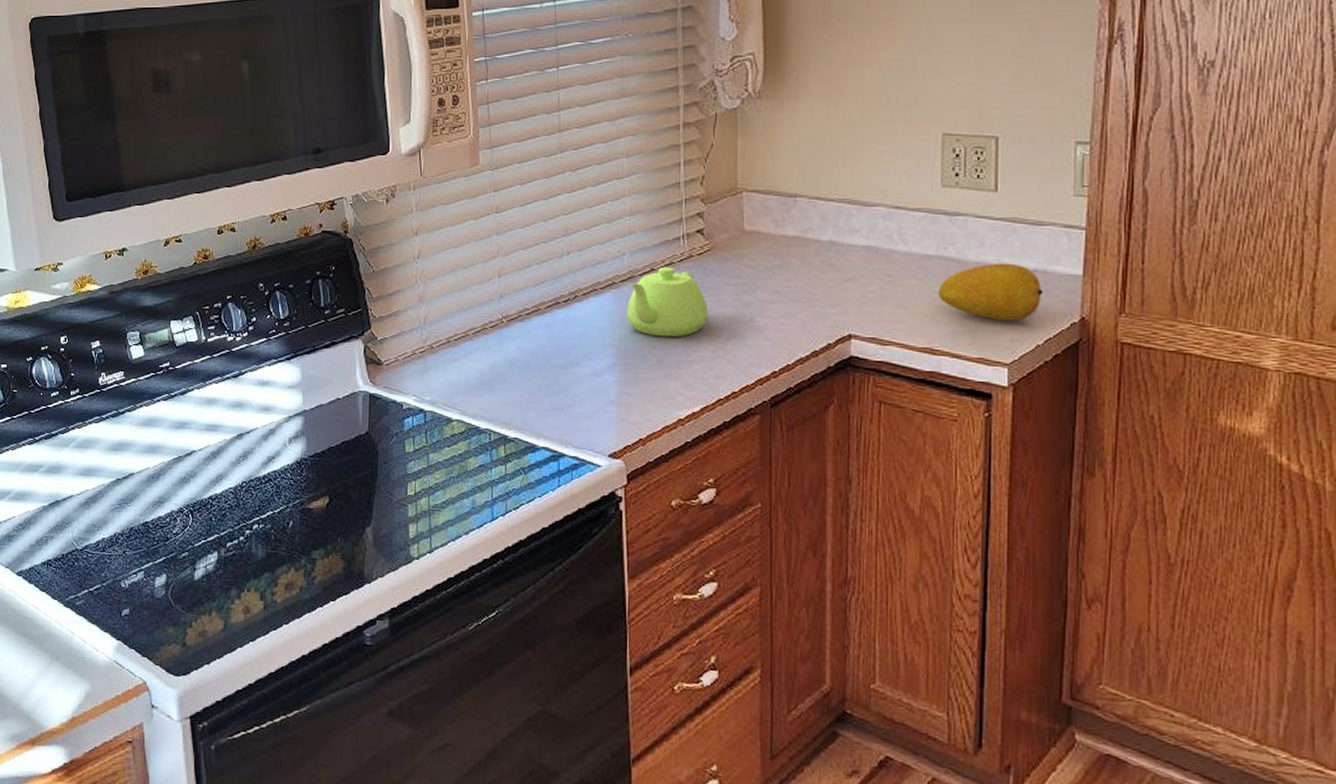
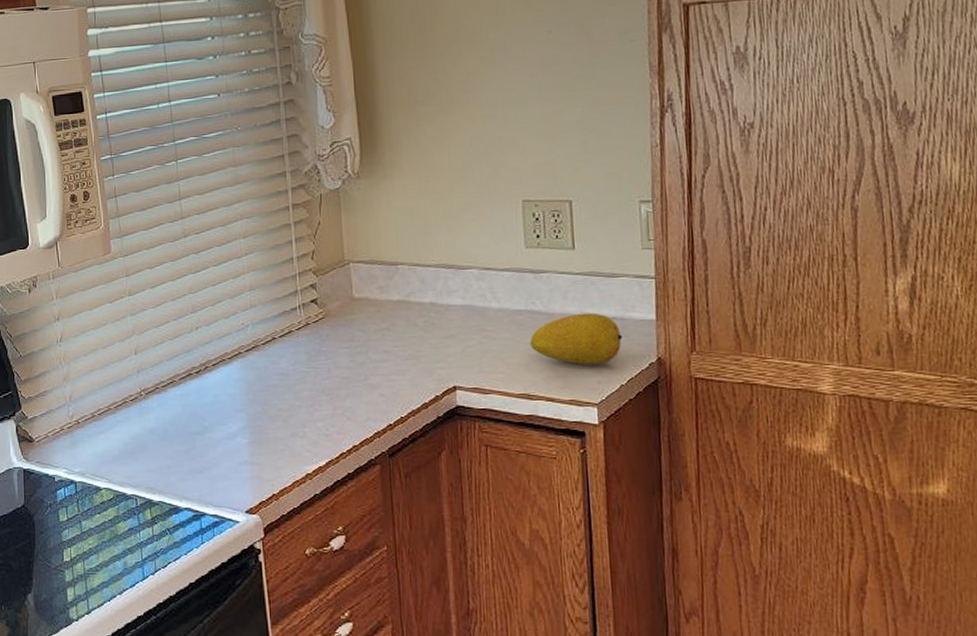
teapot: present [626,266,708,338] -> none [253,335,327,400]

